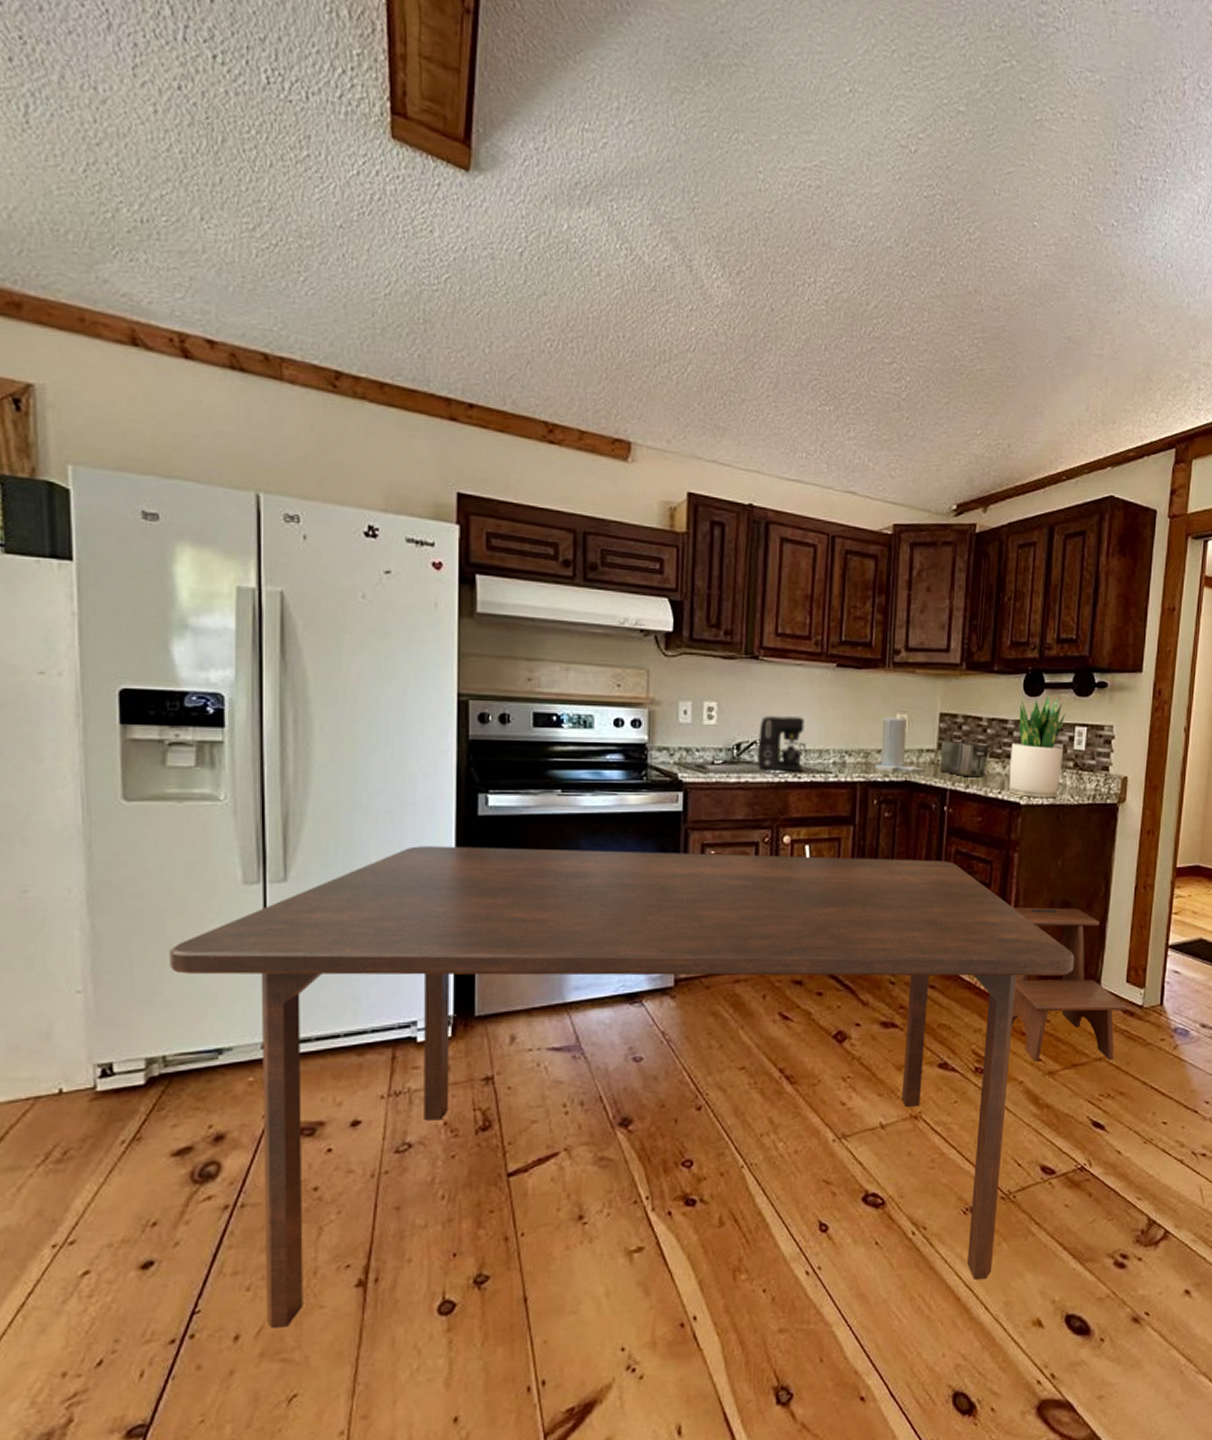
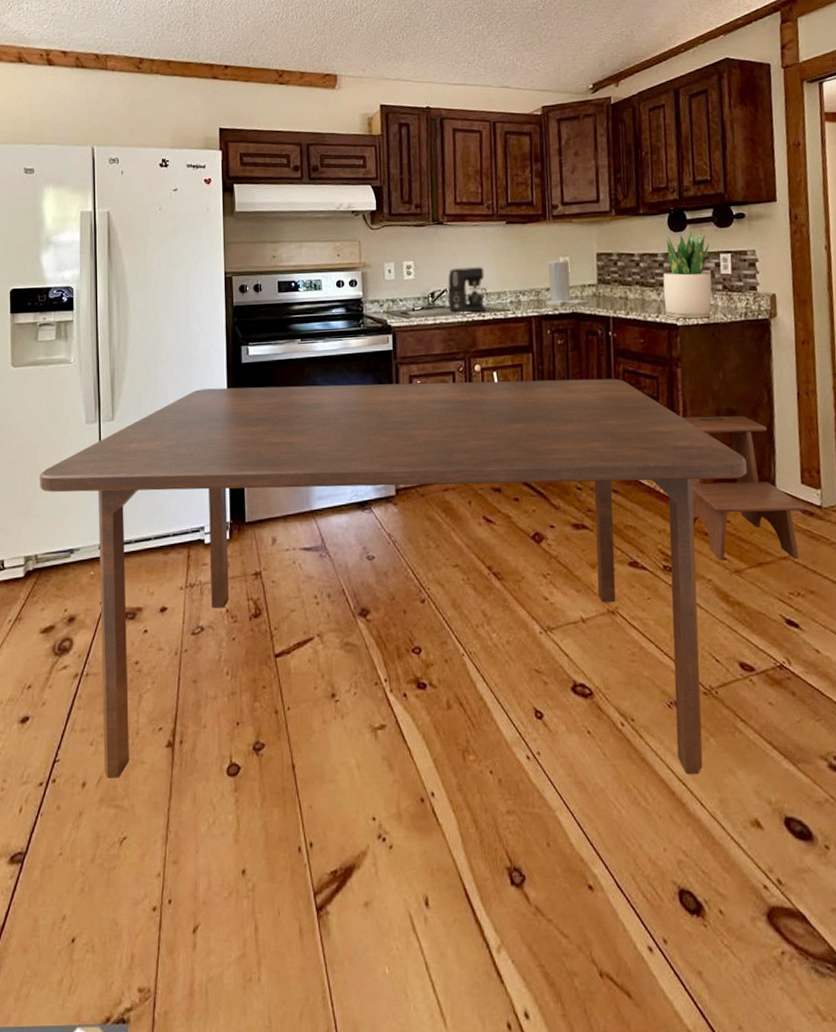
toaster: present [940,740,990,778] -> none [600,275,645,306]

